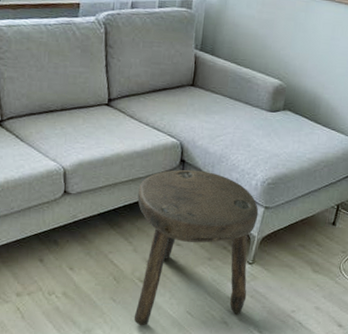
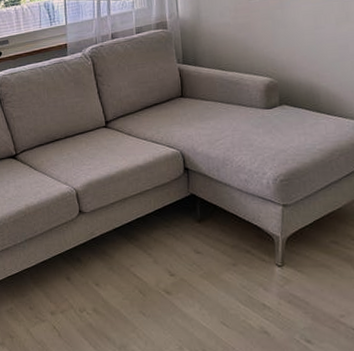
stool: present [133,169,259,326] -> none [148,176,284,340]

